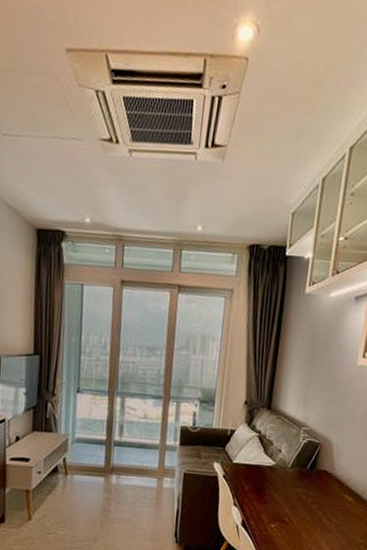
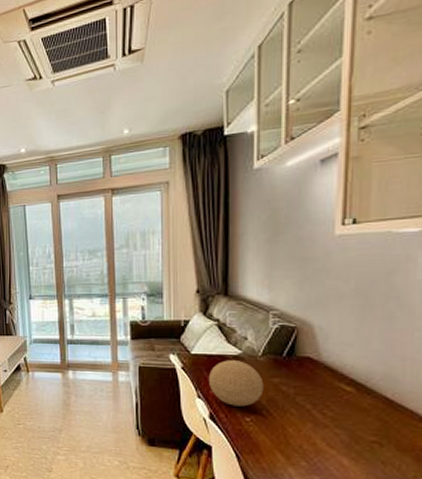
decorative ball: none [245,470,289,514] -> present [209,360,264,407]

